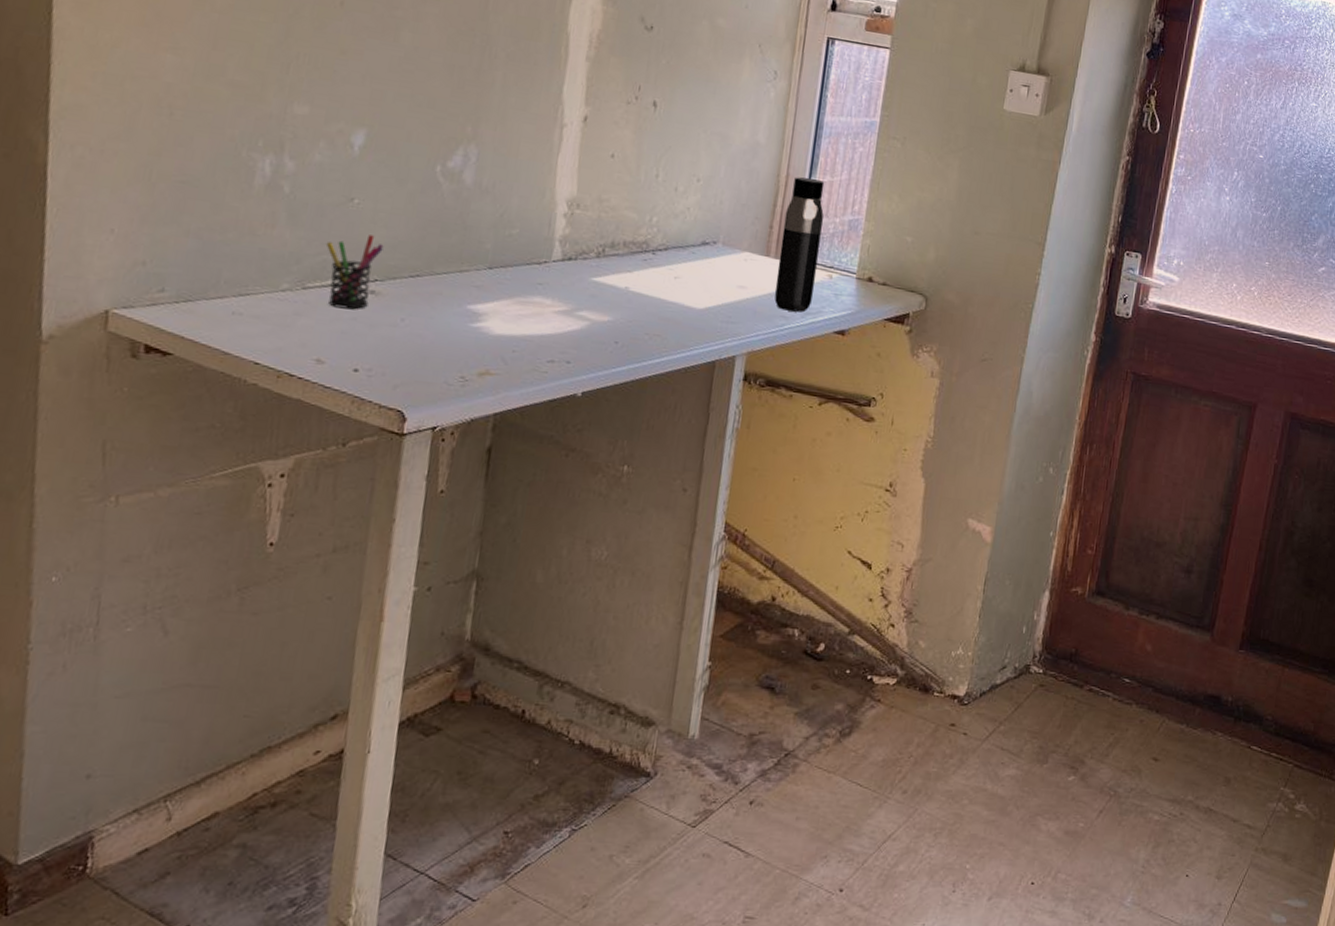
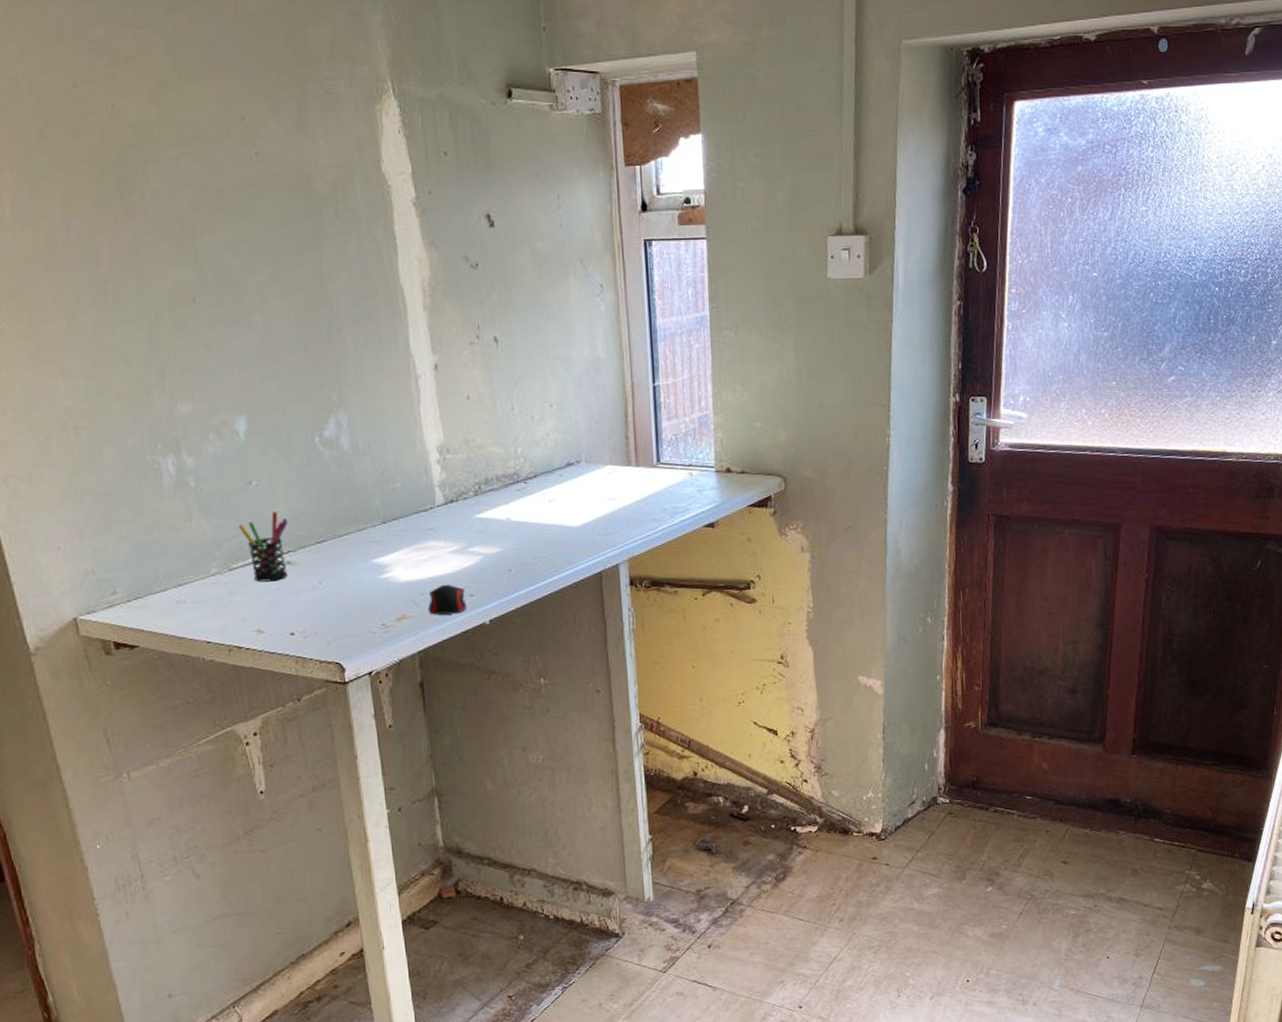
computer mouse: none [516,345,562,379] -> present [428,584,467,615]
water bottle: present [774,177,825,313] -> none [637,383,679,514]

